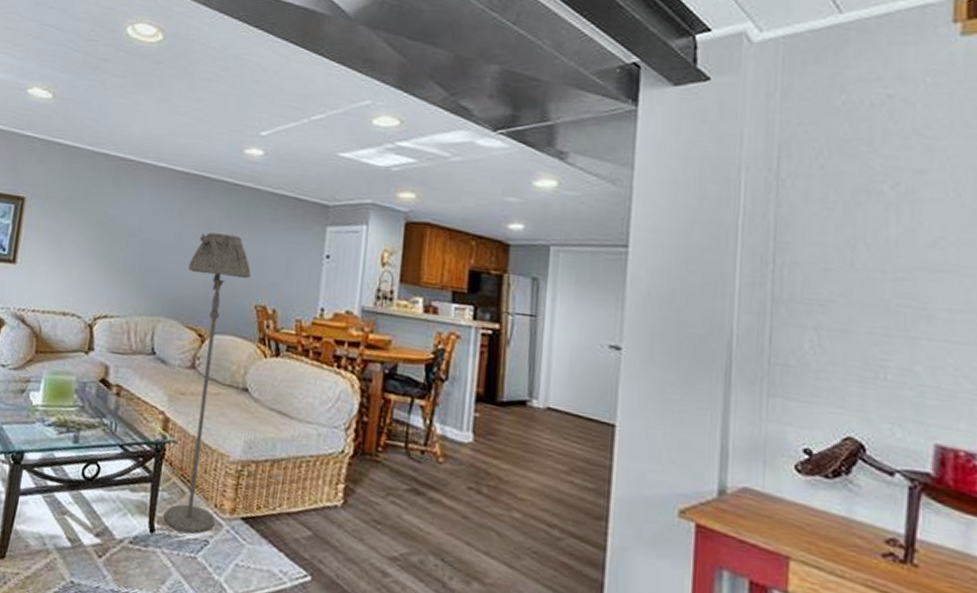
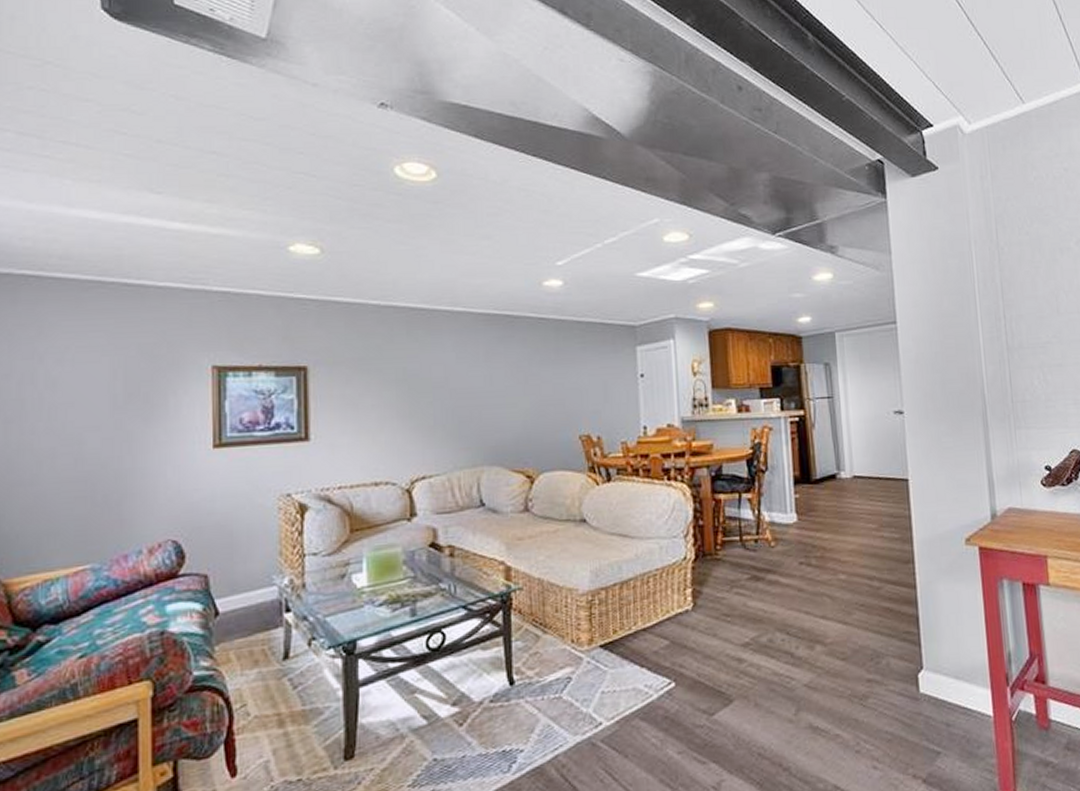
floor lamp: present [163,232,251,534] -> none [504,370,574,676]

